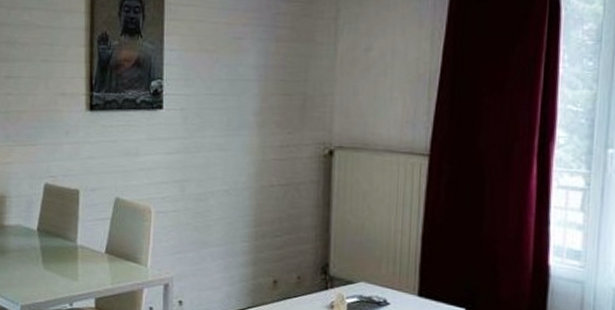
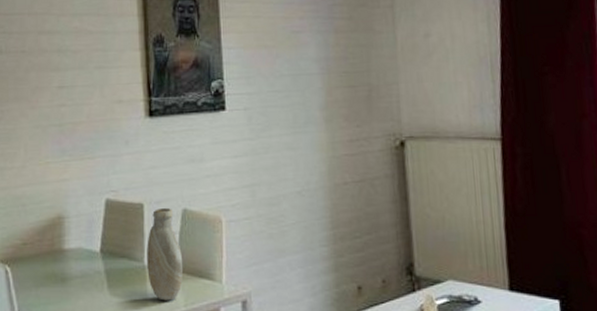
vase: none [79,195,113,278] -> present [147,208,184,301]

